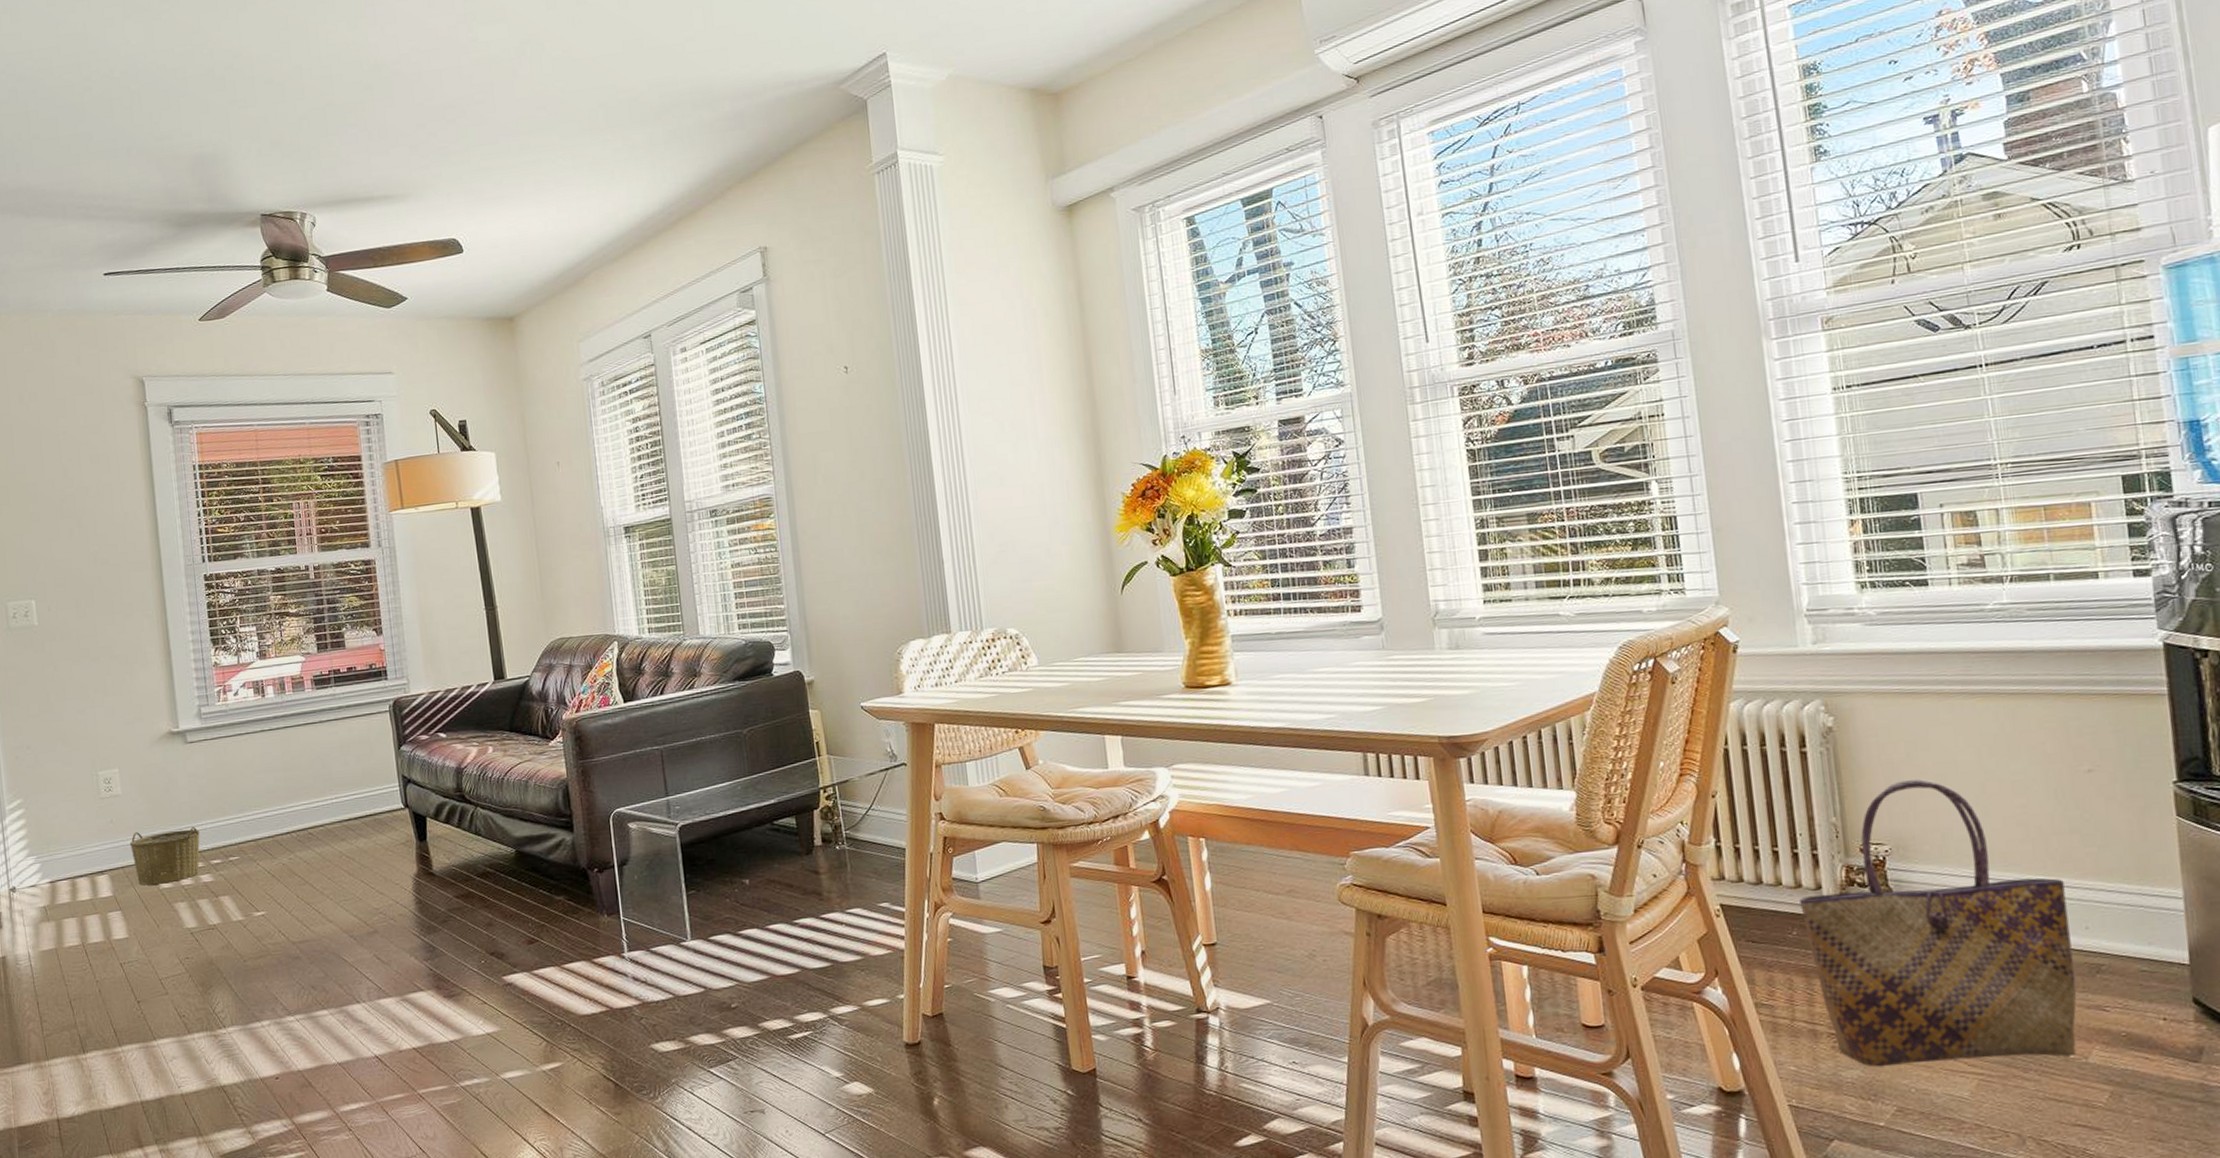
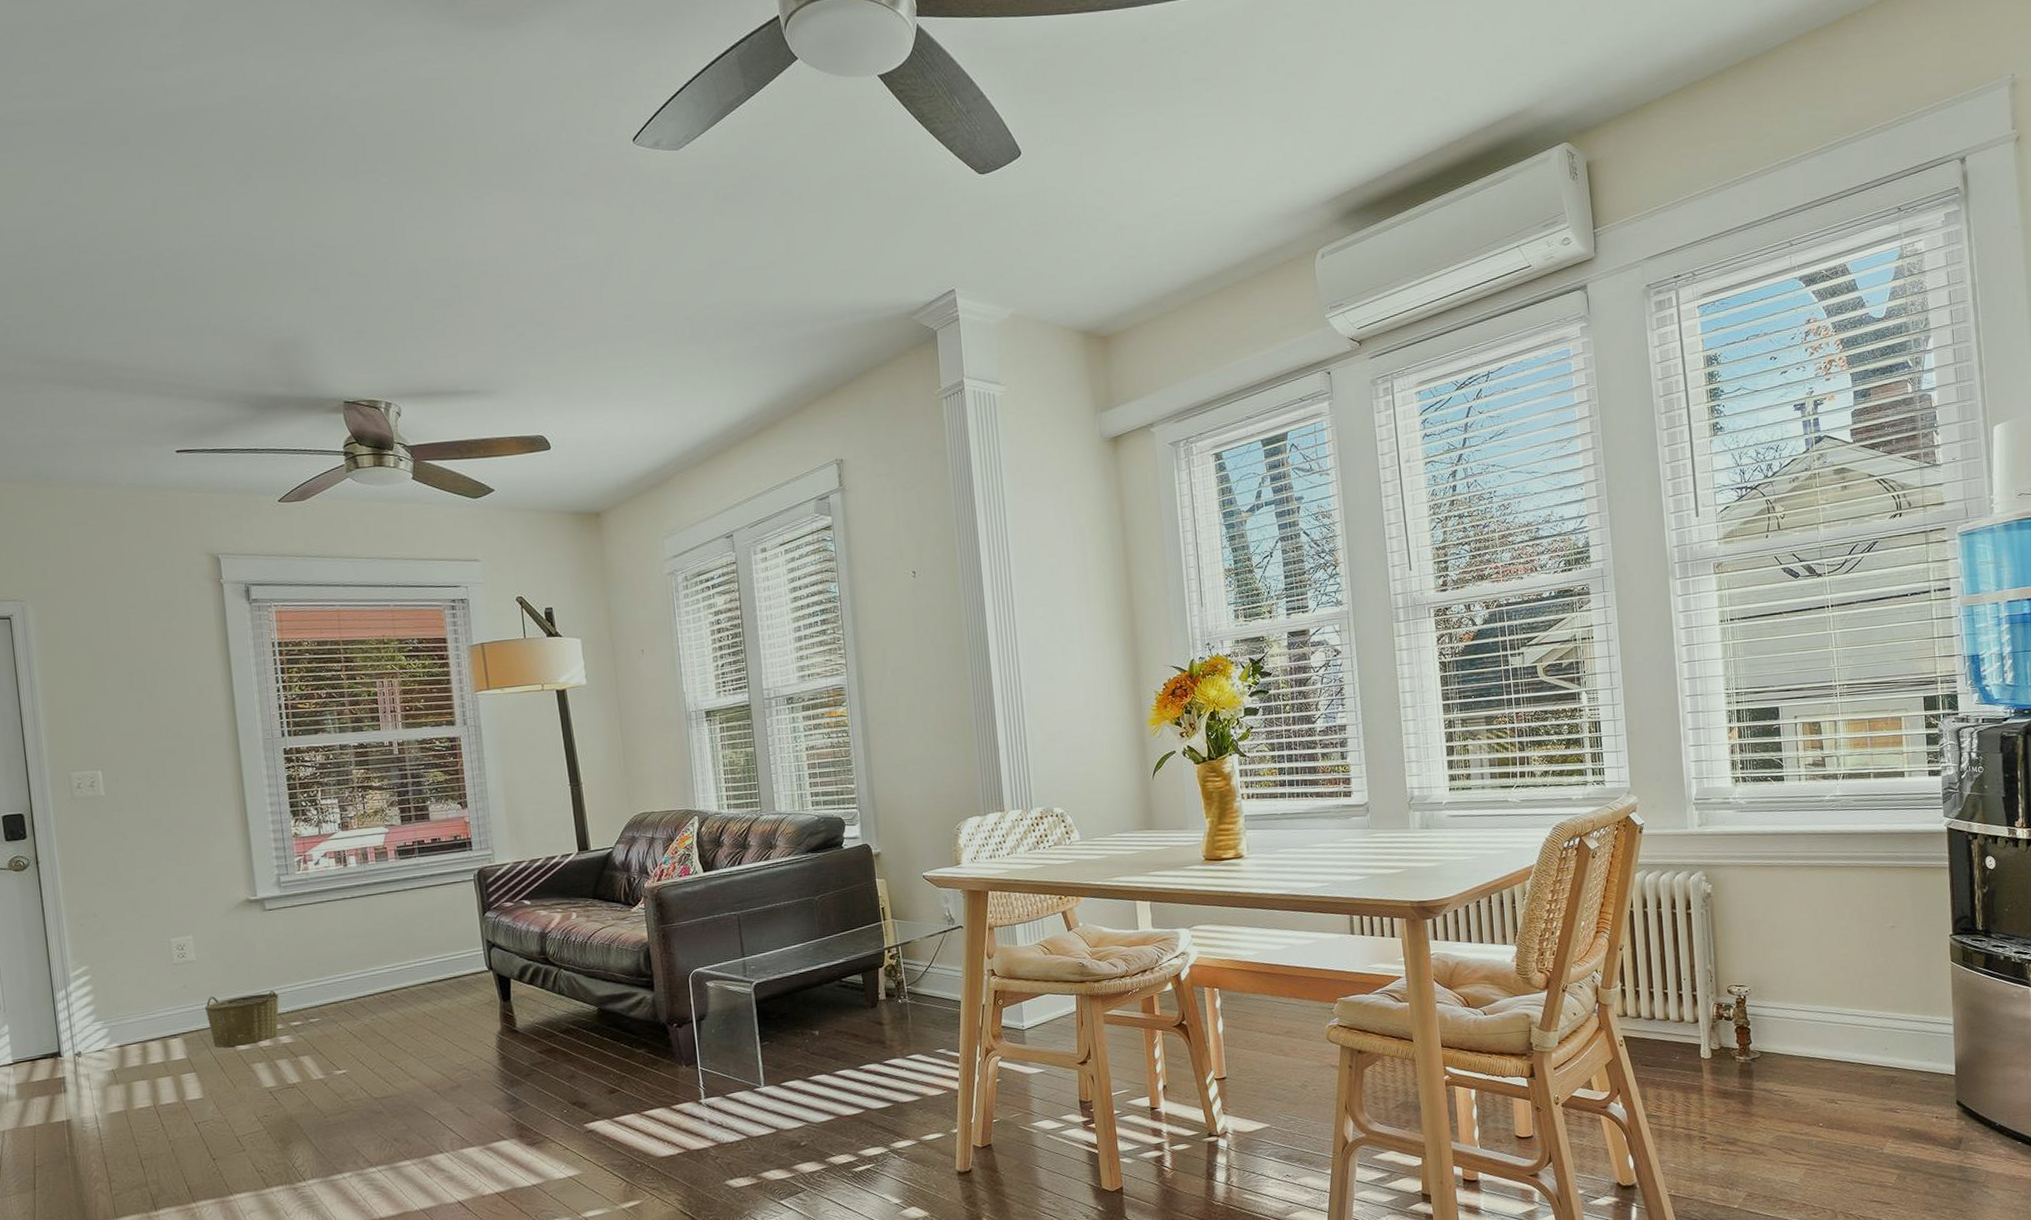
tote bag: present [1800,779,2077,1067] -> none [1682,934,1877,1162]

